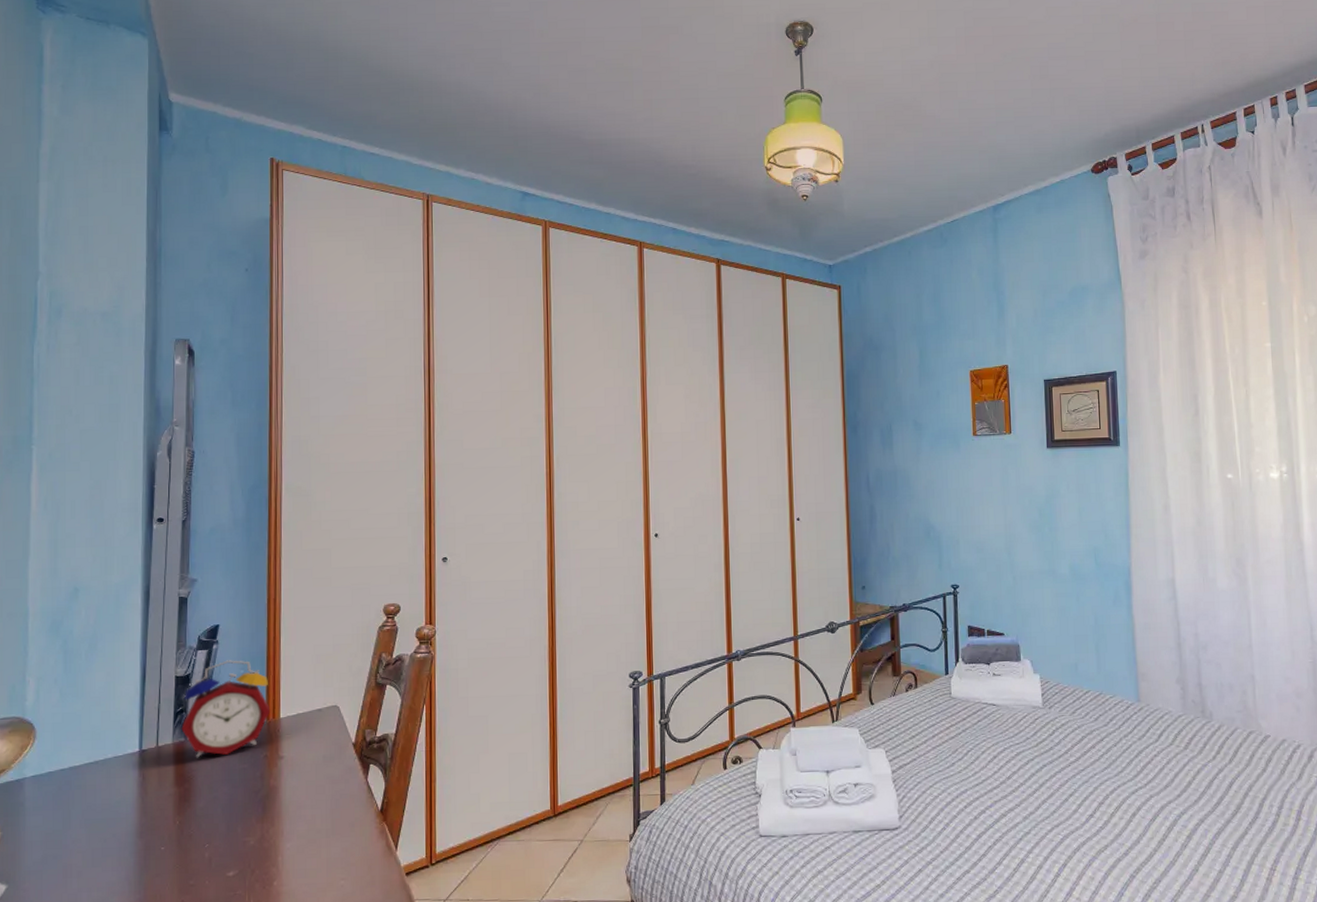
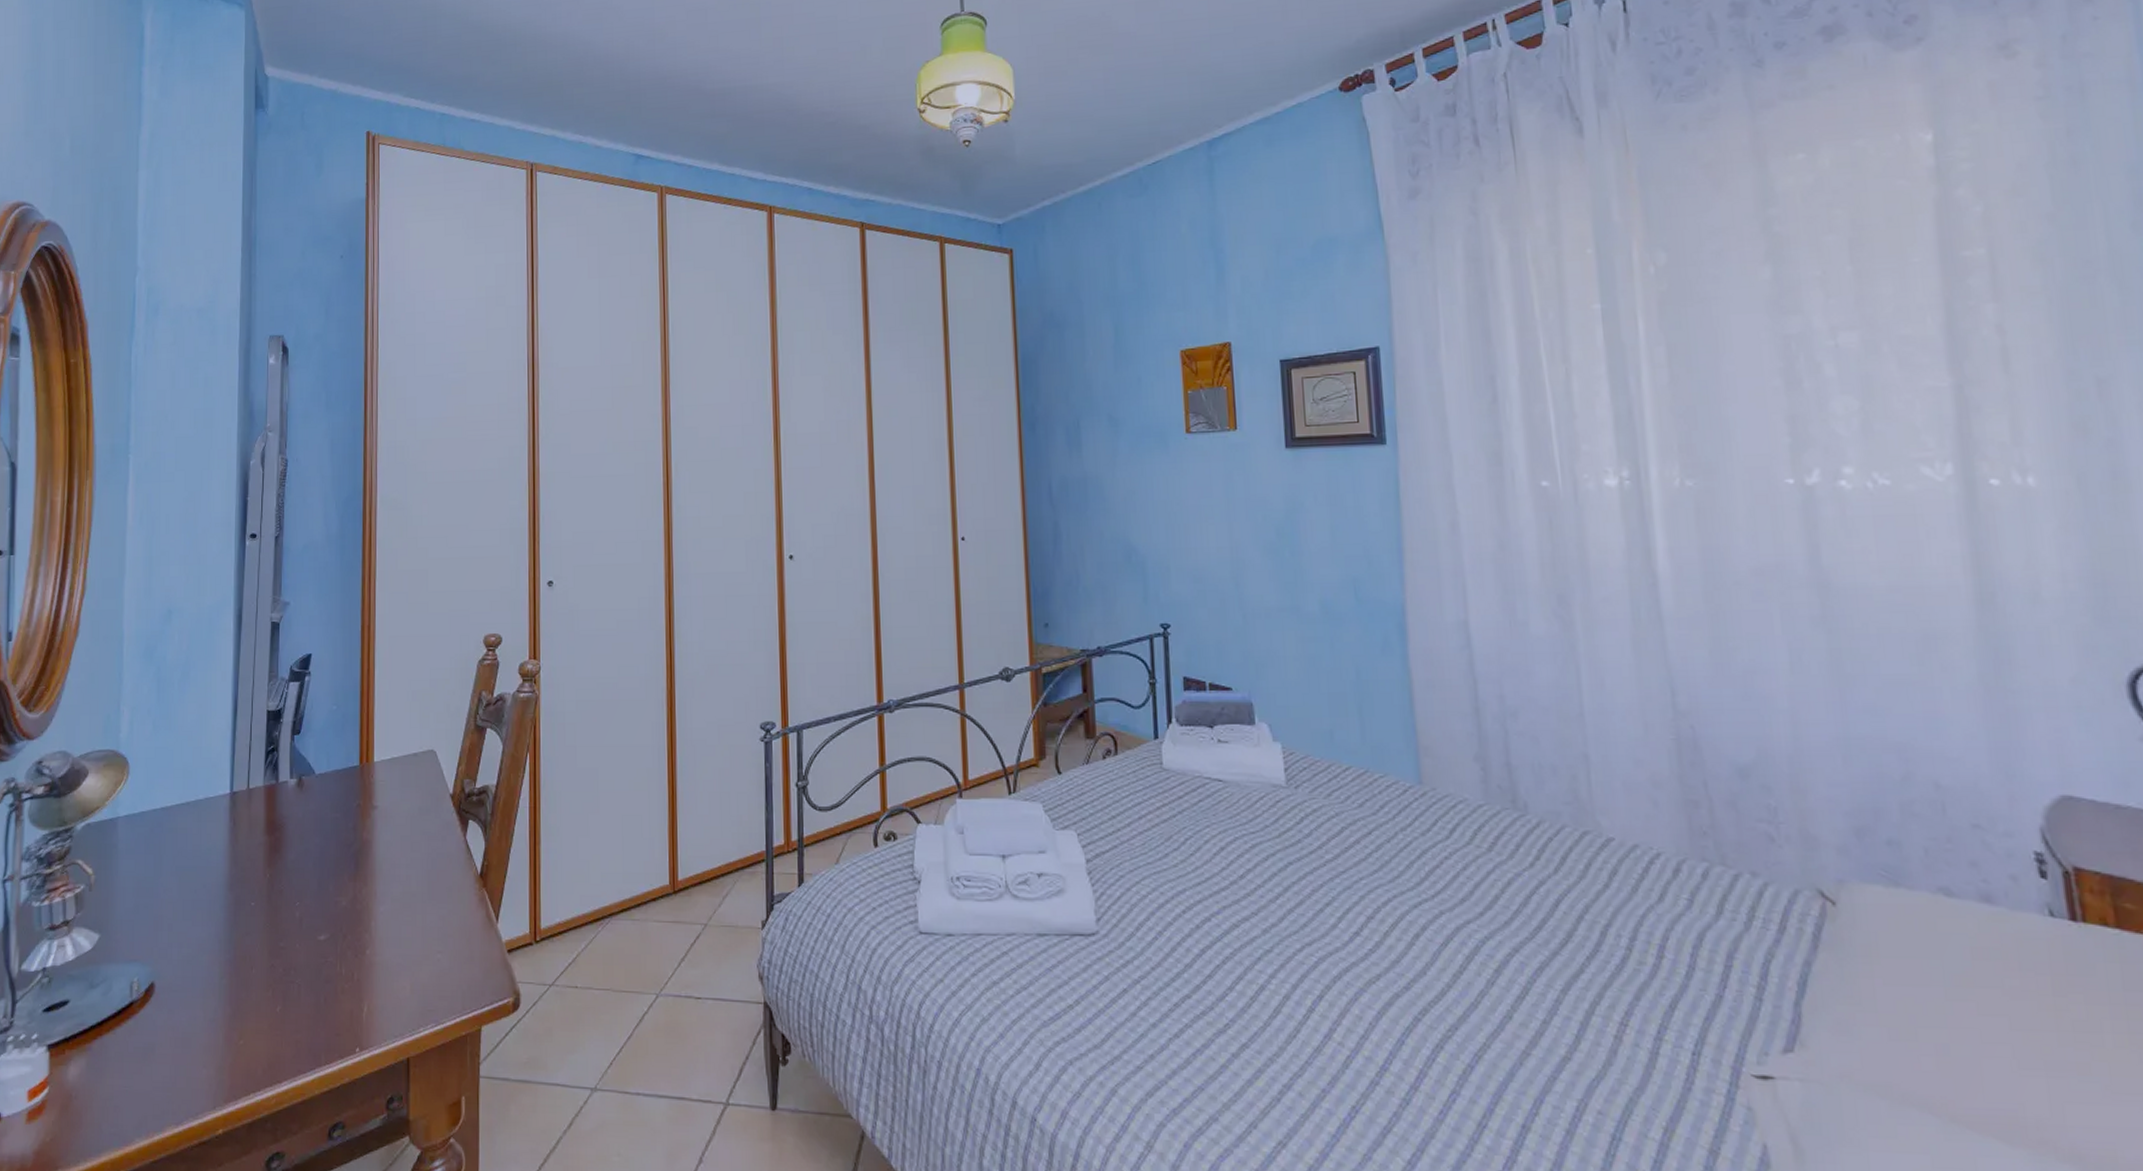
alarm clock: present [181,660,271,758] -> none [272,694,364,804]

